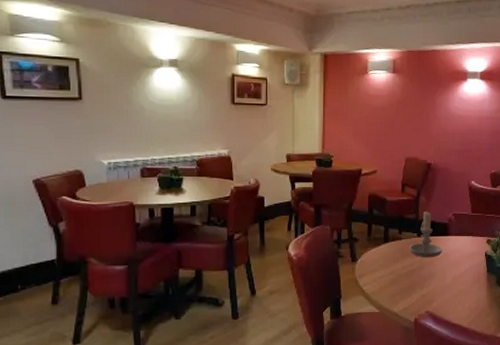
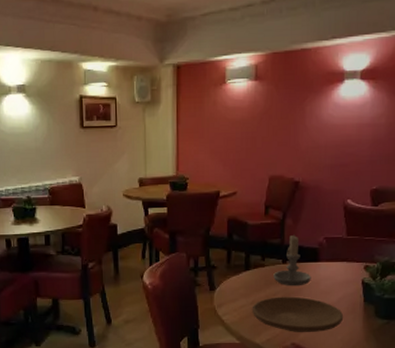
plate: none [390,267,471,301] -> present [252,296,344,332]

